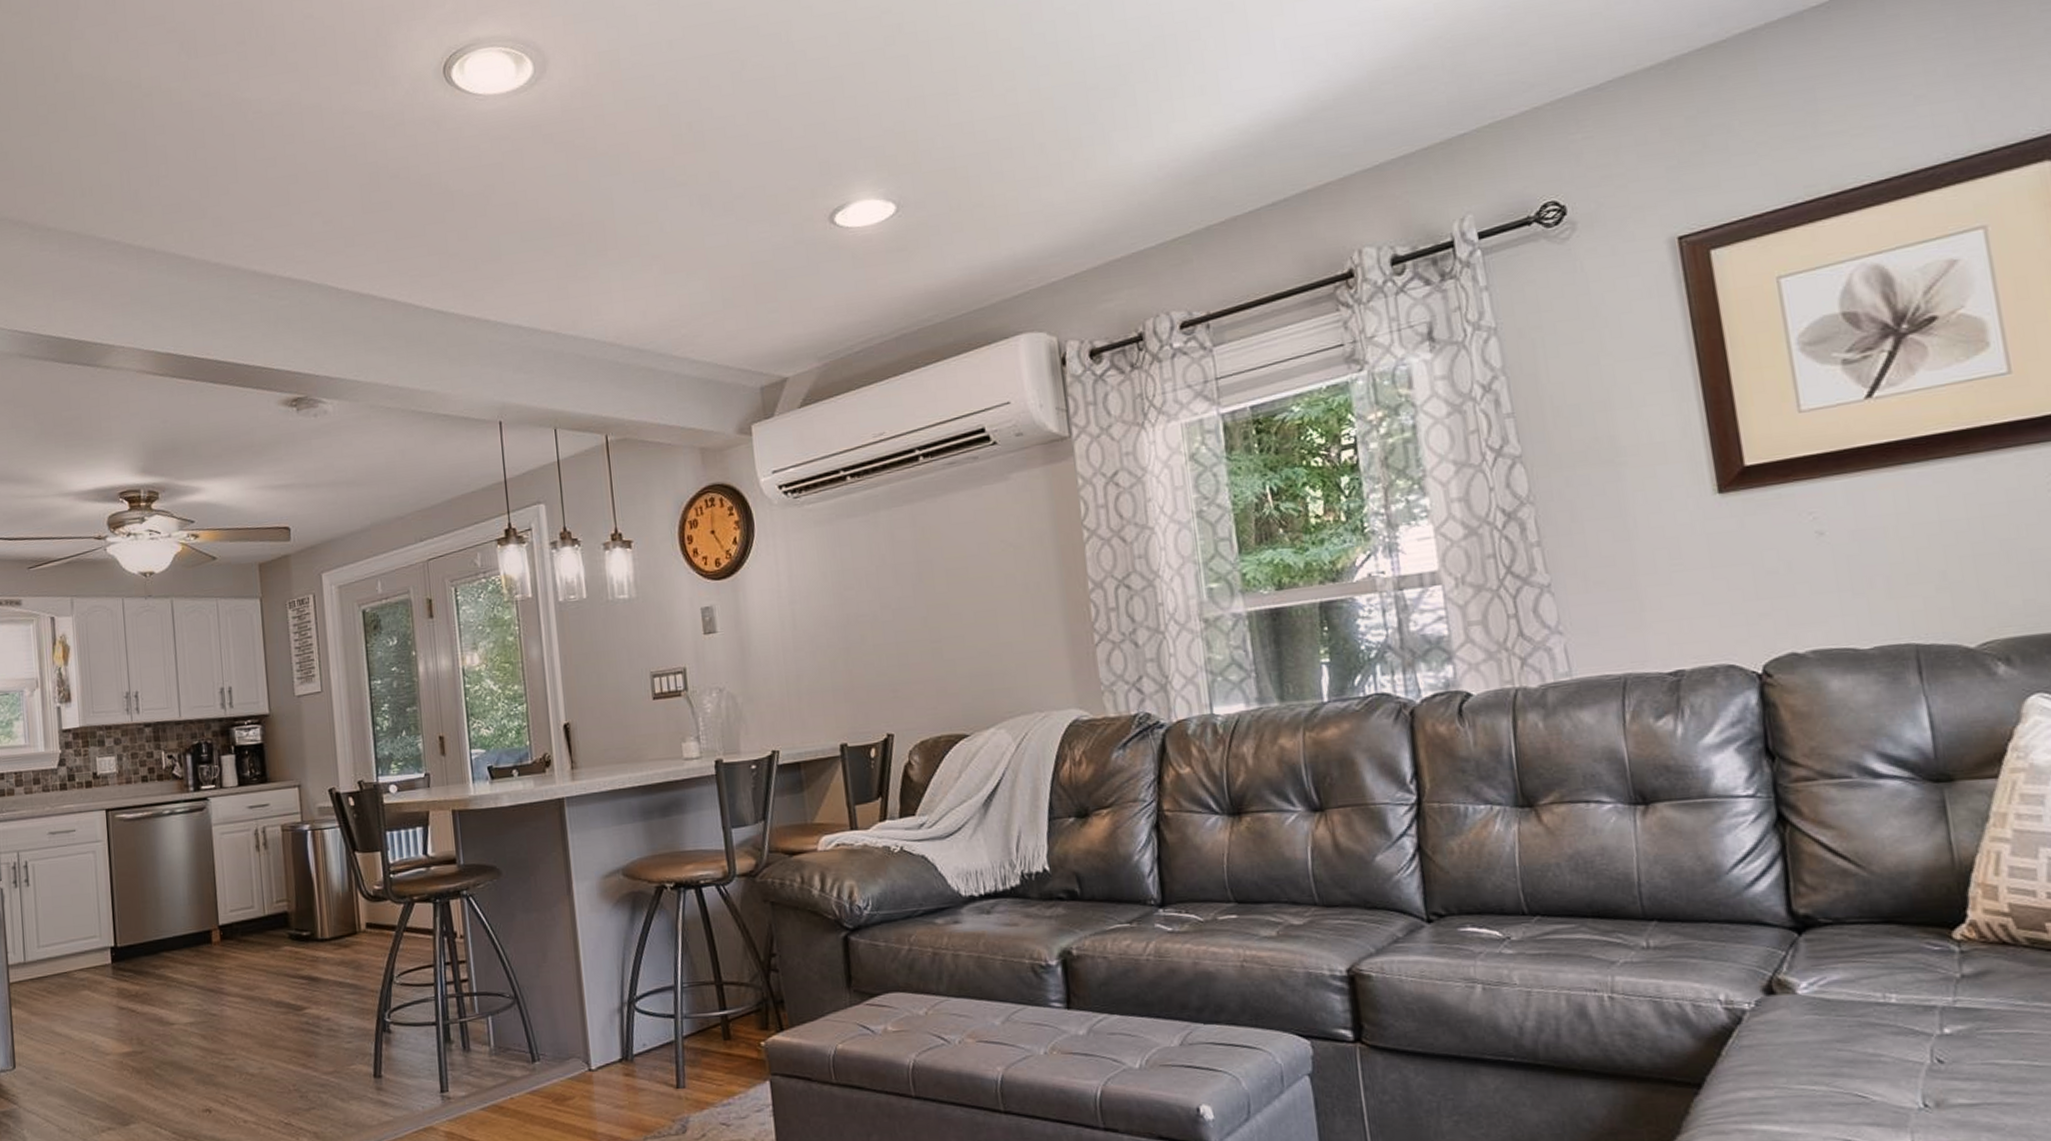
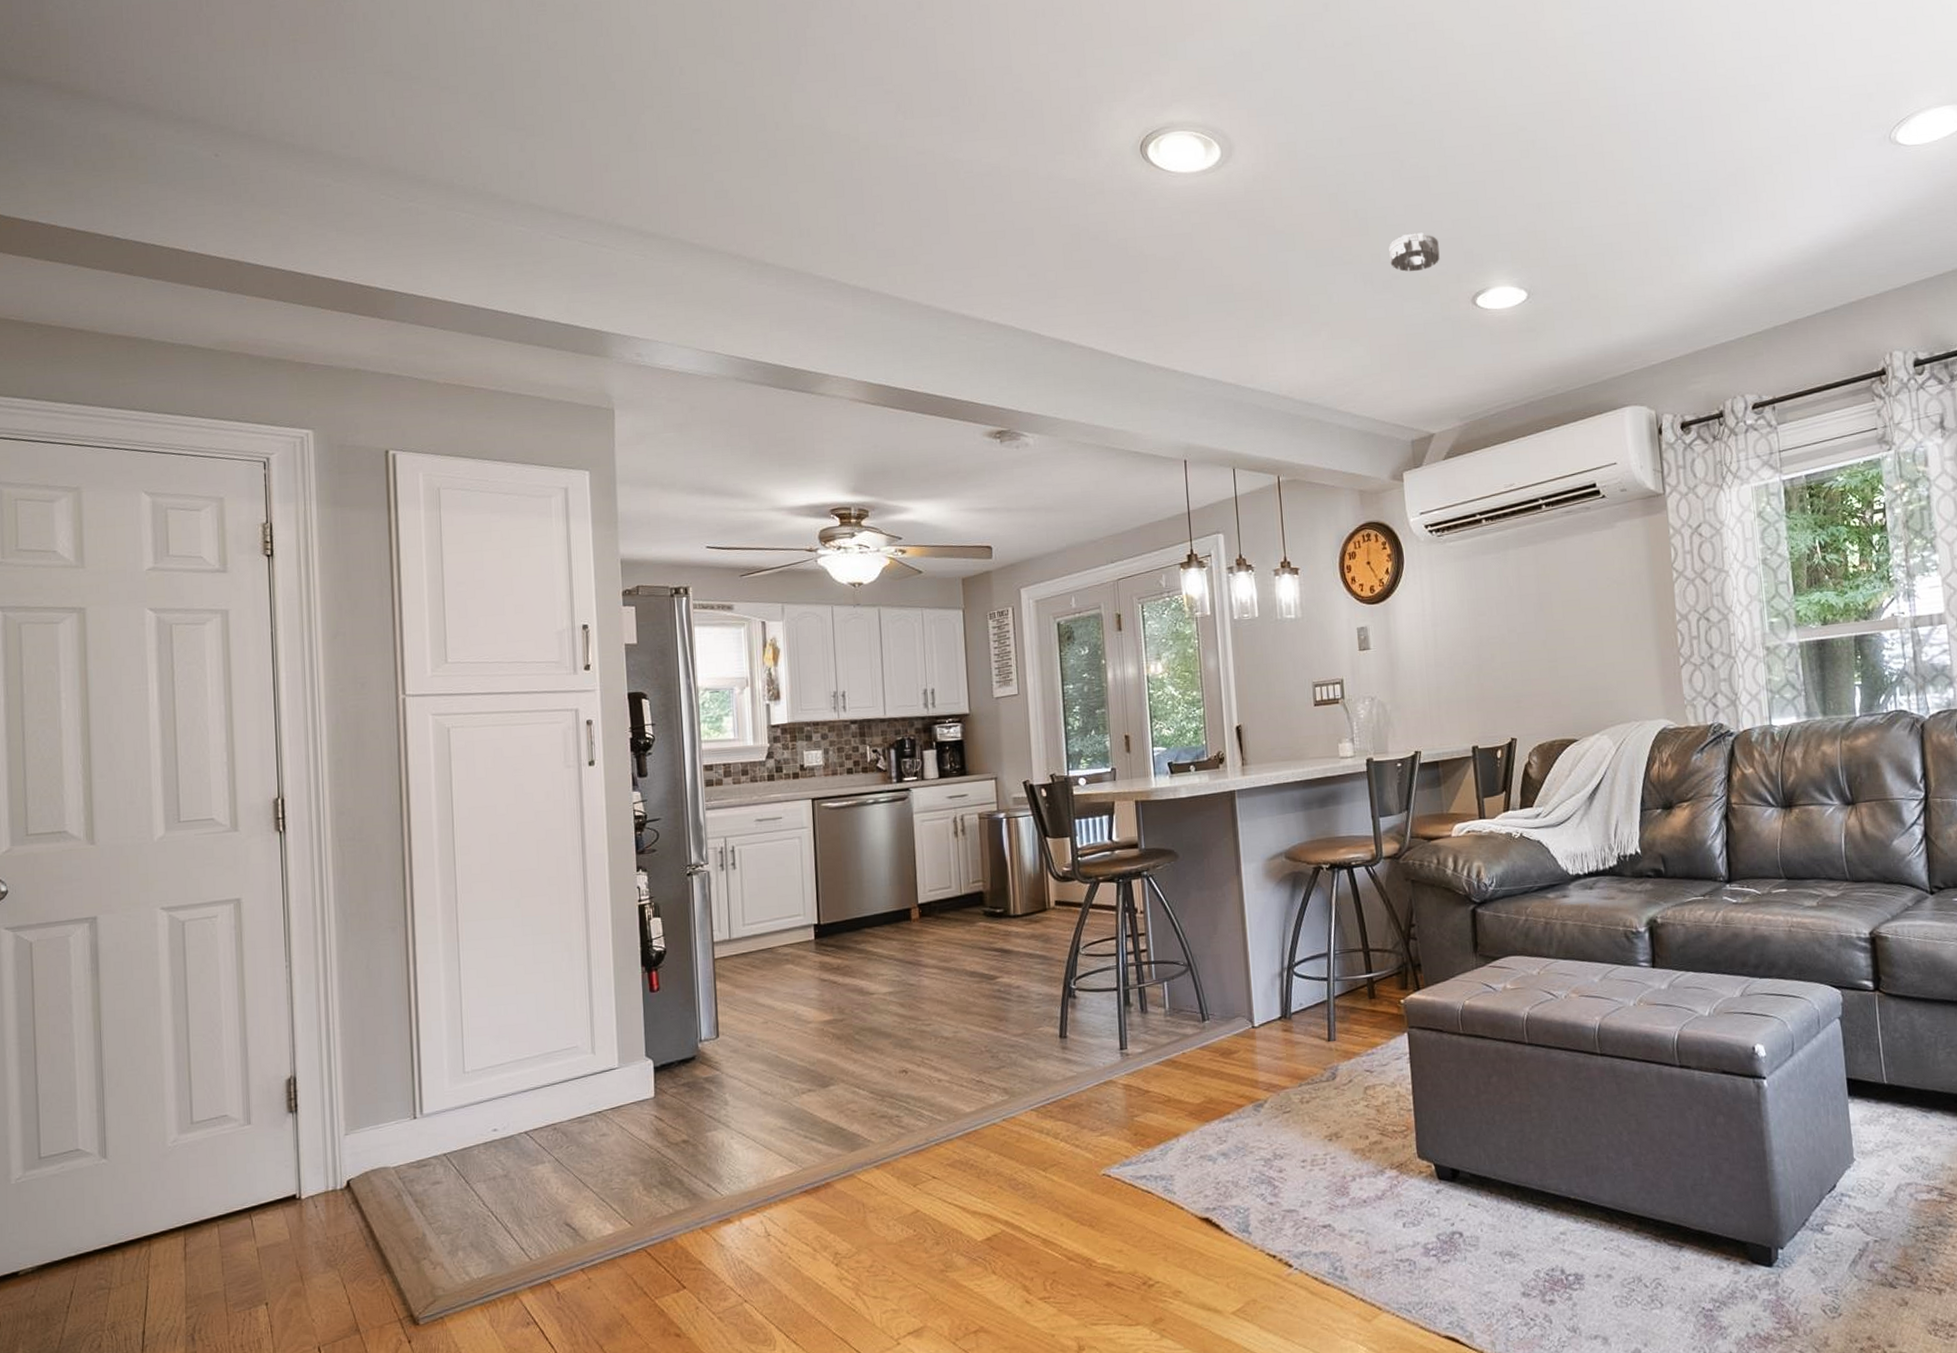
smoke detector: none [729,142,790,190] -> present [1389,232,1440,272]

